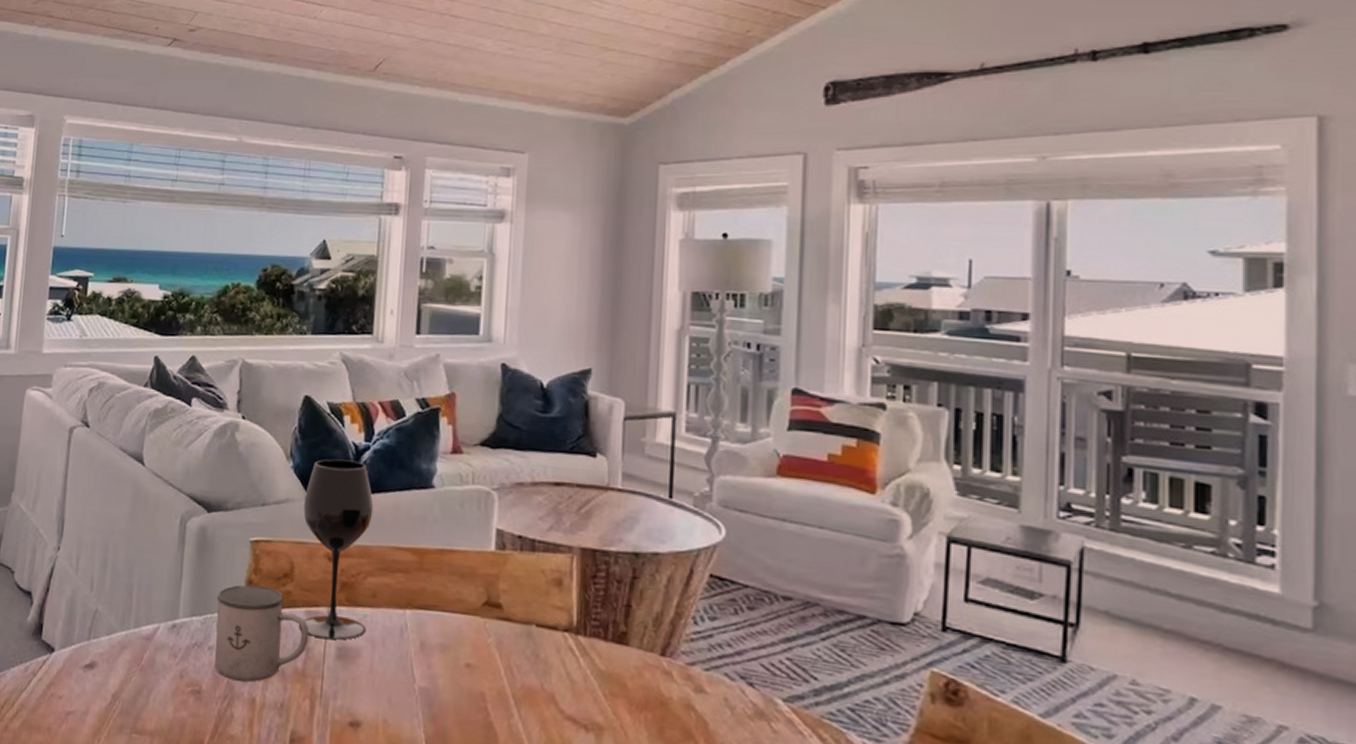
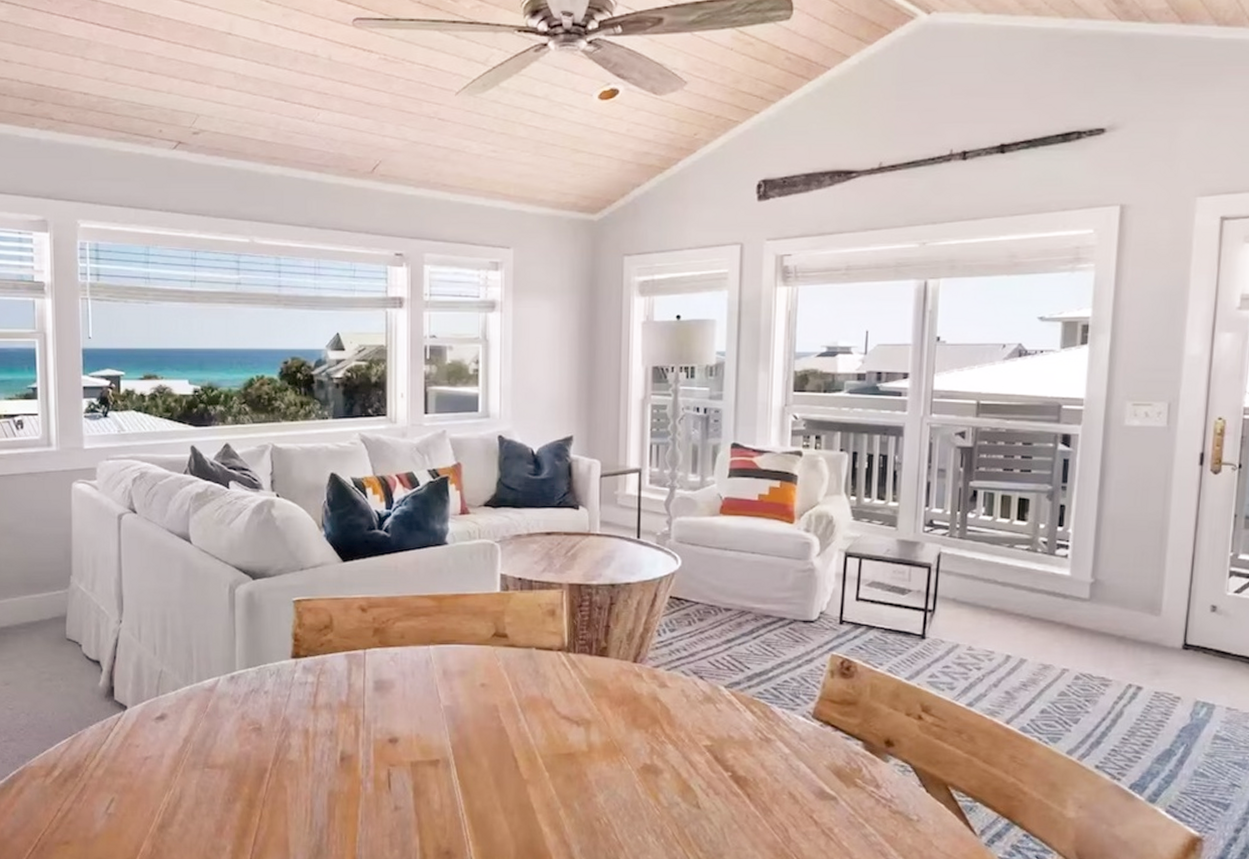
mug: present [214,584,310,683] -> none [267,637,350,717]
wineglass: present [299,459,374,640] -> none [337,526,397,675]

